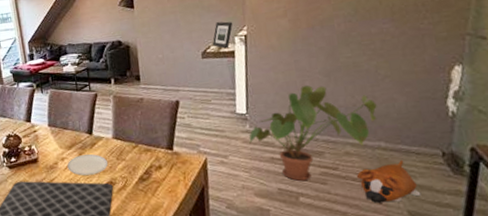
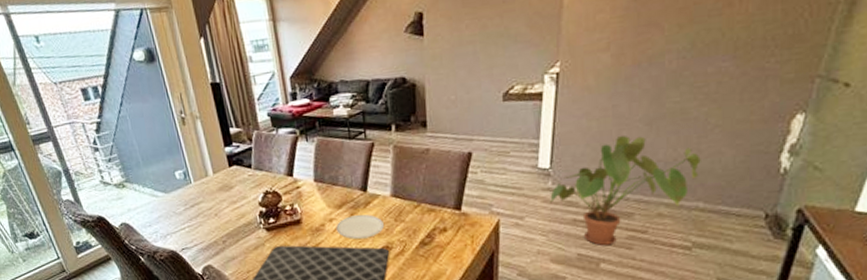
picture frame: present [212,21,233,49] -> none [516,55,544,90]
dog toy: present [357,159,422,203] -> none [668,222,735,270]

